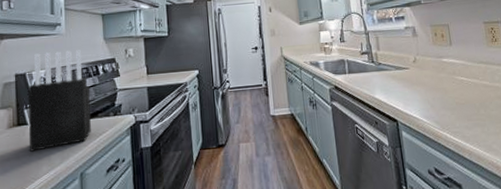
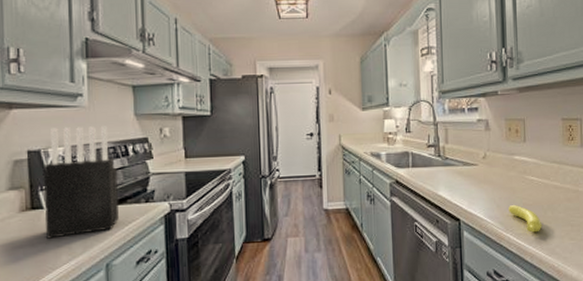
banana: none [442,104,477,130] -> present [509,205,543,233]

